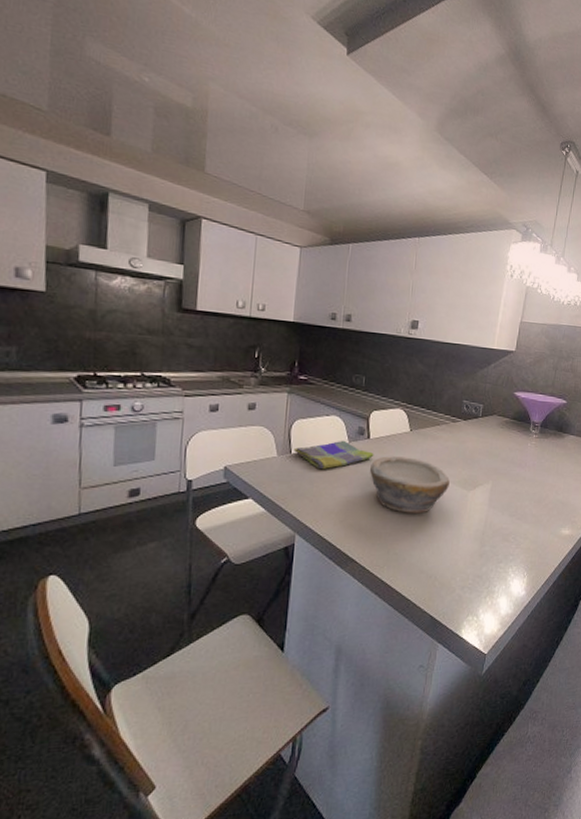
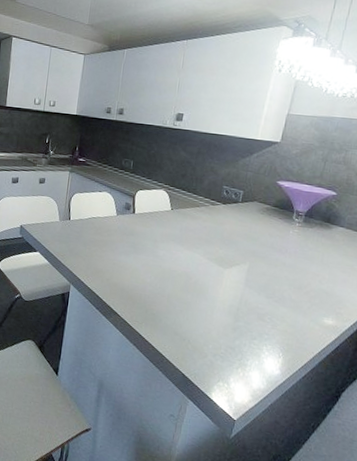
dish towel: present [293,440,374,470] -> none [72,212,138,236]
bowl: present [370,456,450,514] -> none [133,229,207,283]

